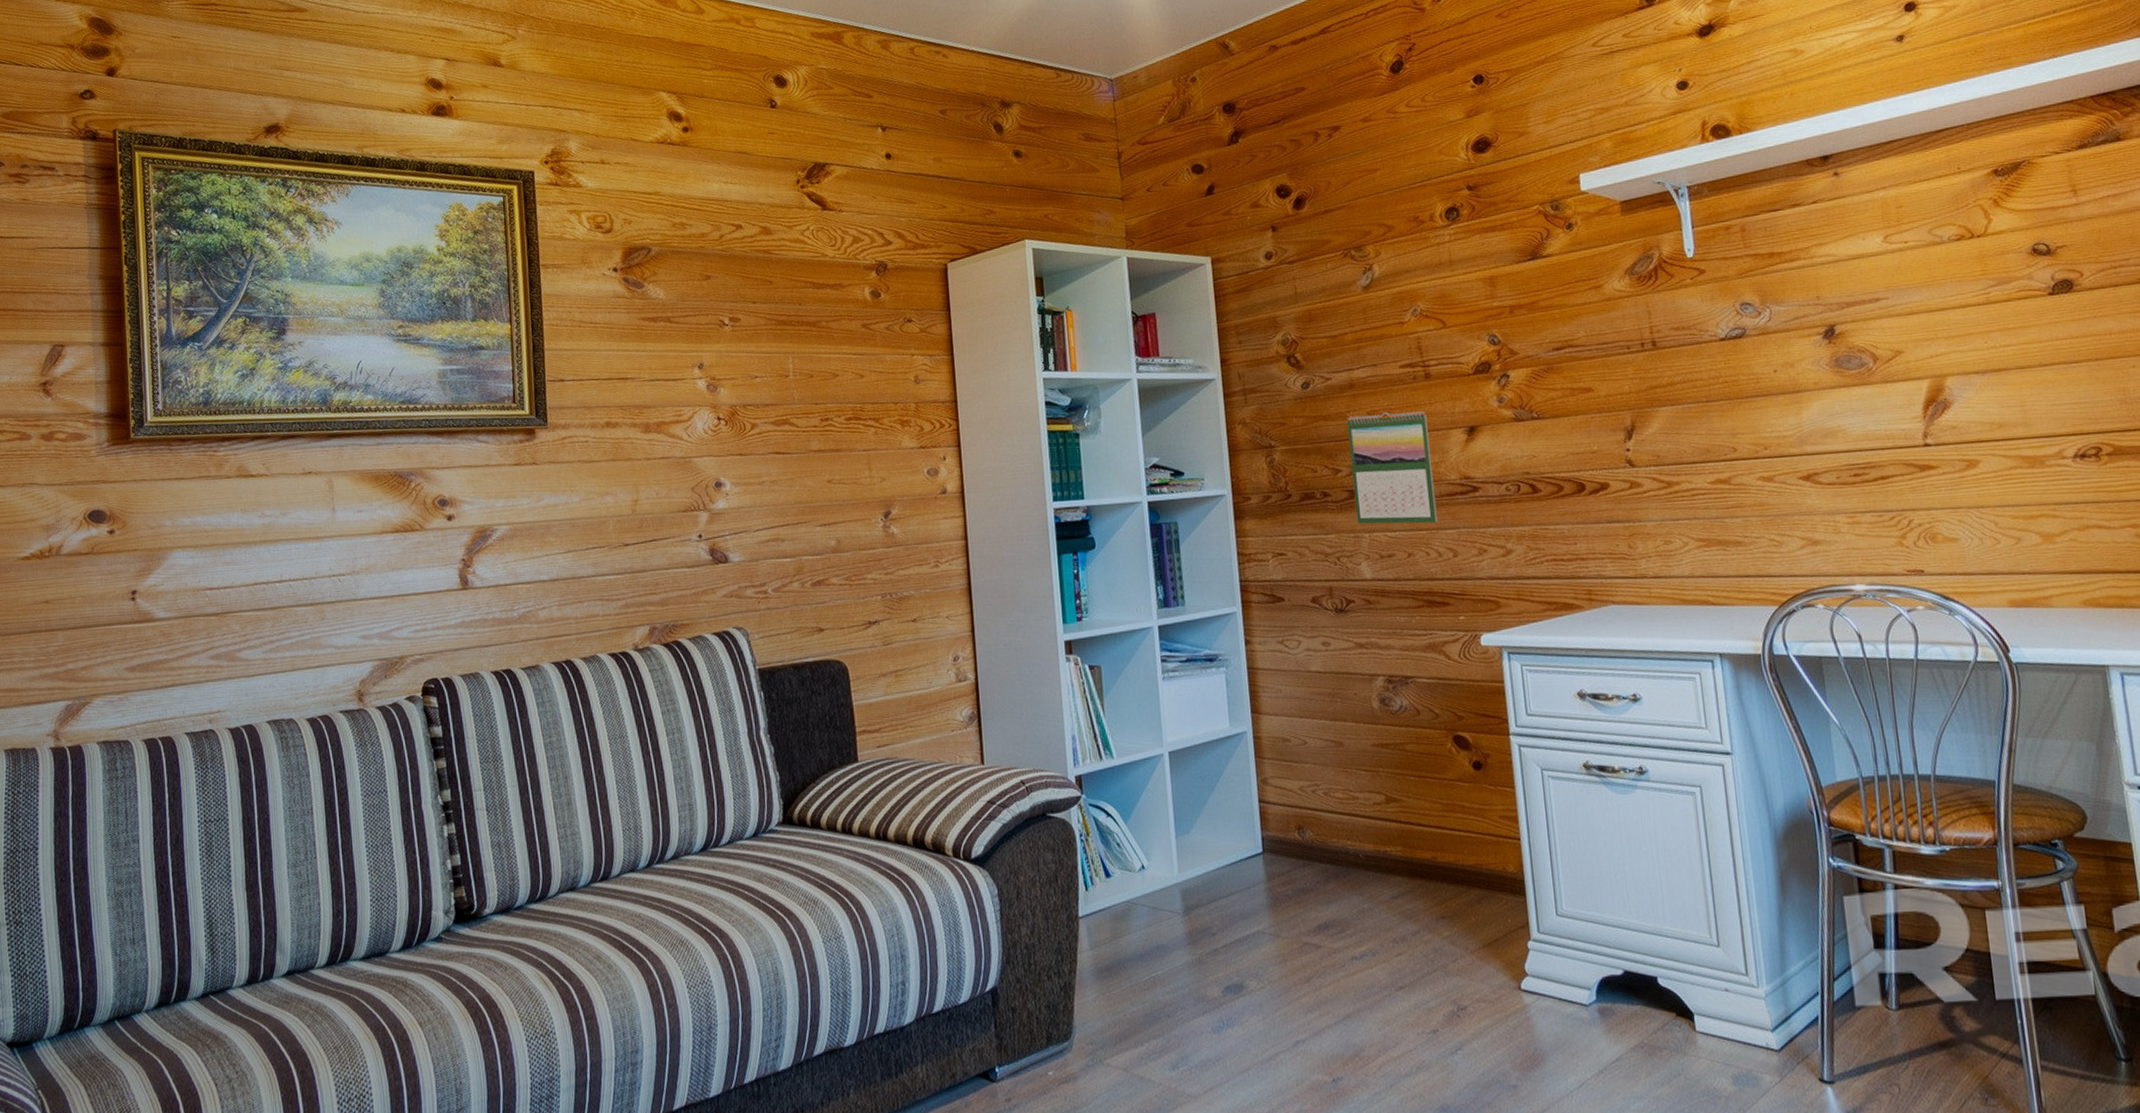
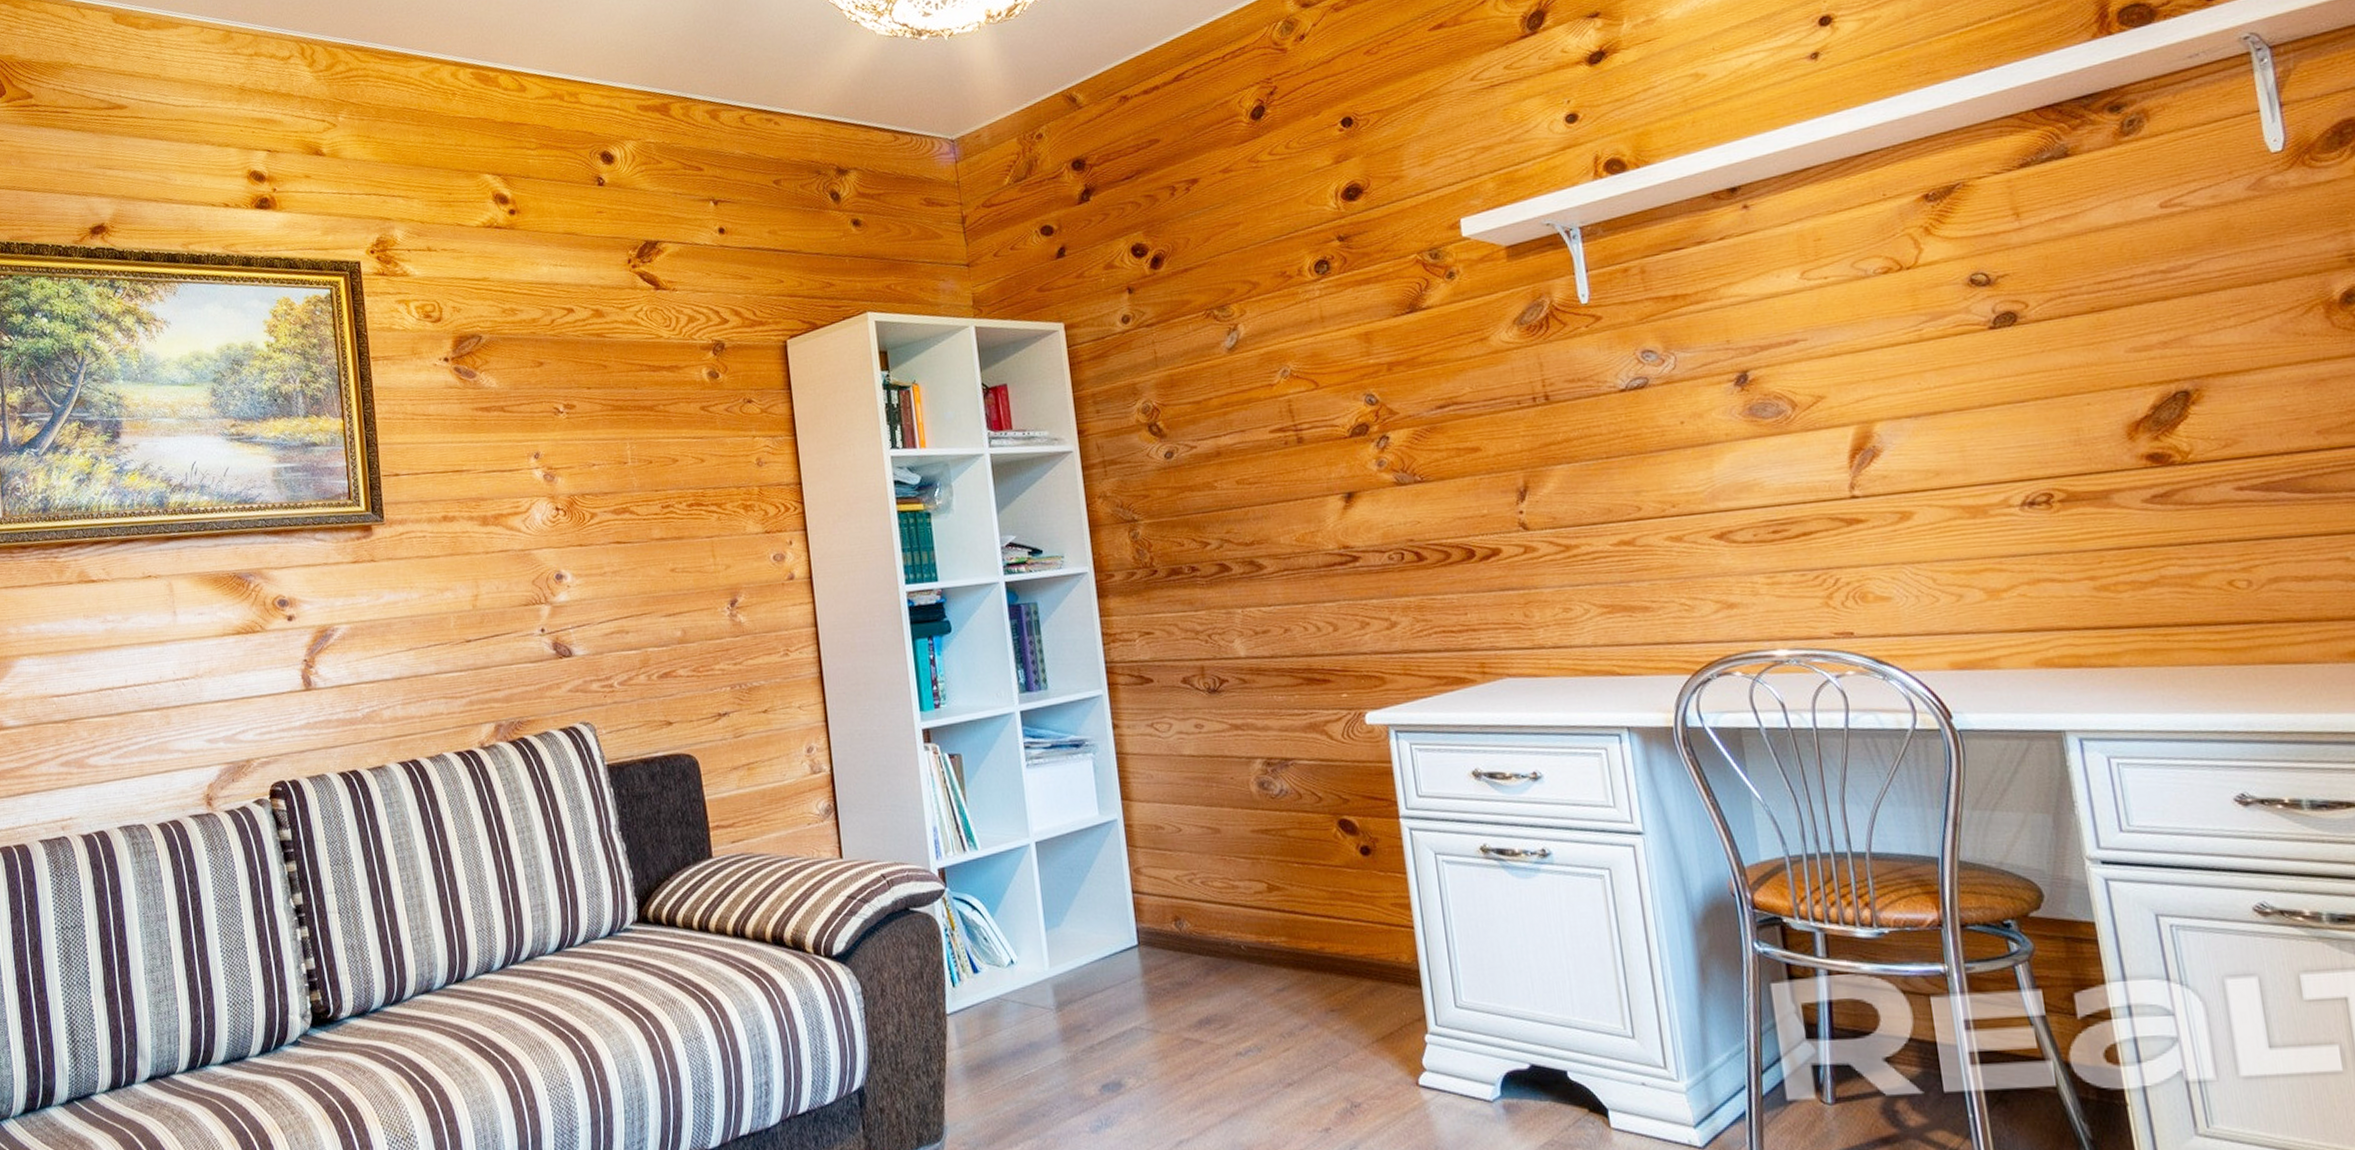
calendar: present [1347,411,1438,525] -> none [1214,478,1316,600]

